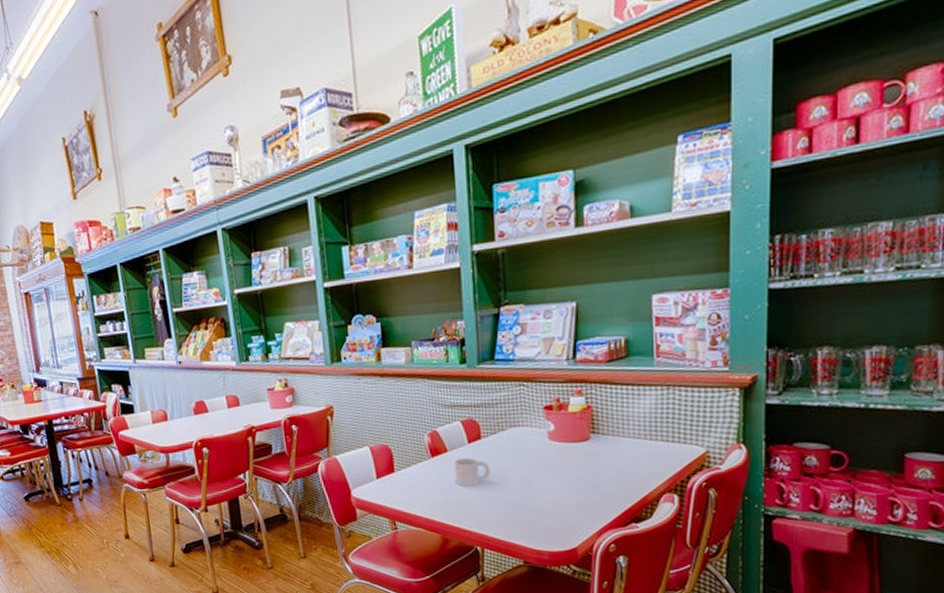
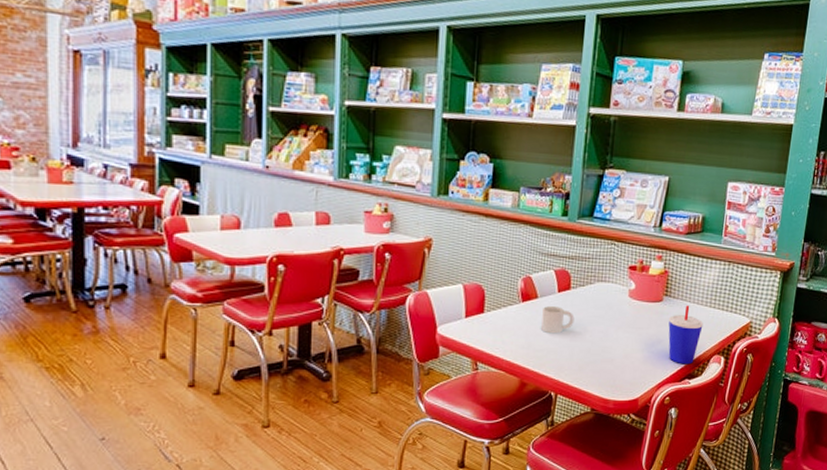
beverage cup: none [601,440,645,507] -> present [668,305,703,365]

